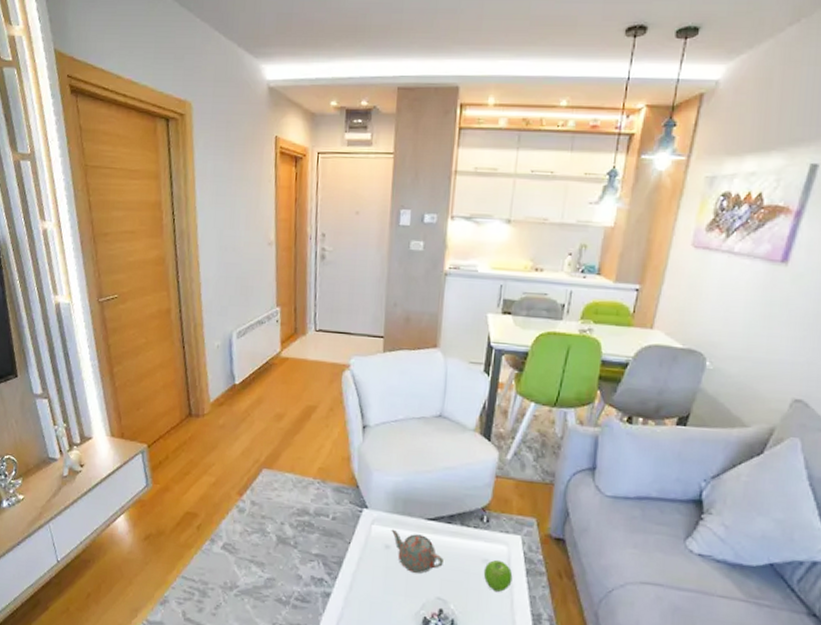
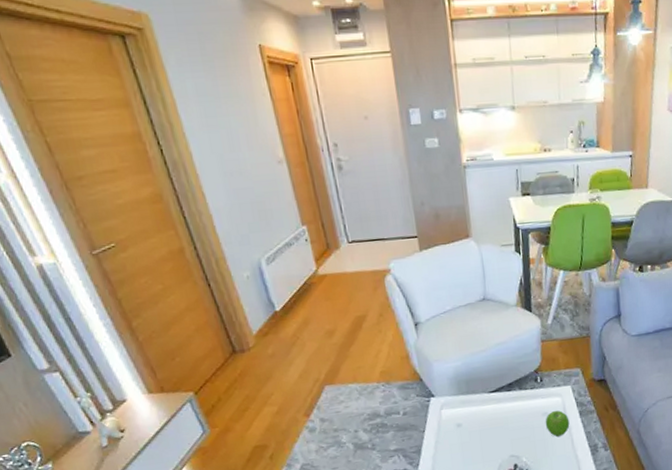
teapot: present [391,529,443,574] -> none [459,407,510,441]

